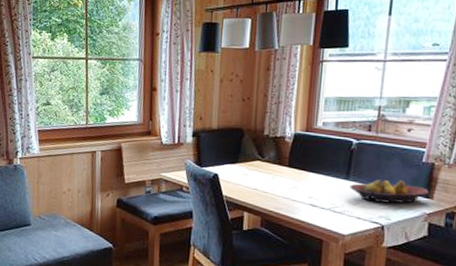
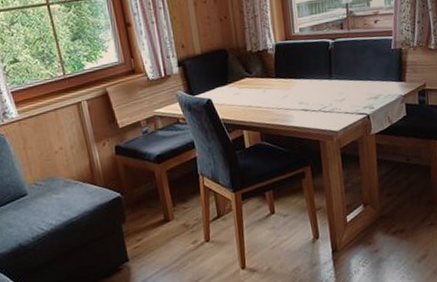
fruit bowl: present [350,179,430,204] -> none [334,69,402,96]

